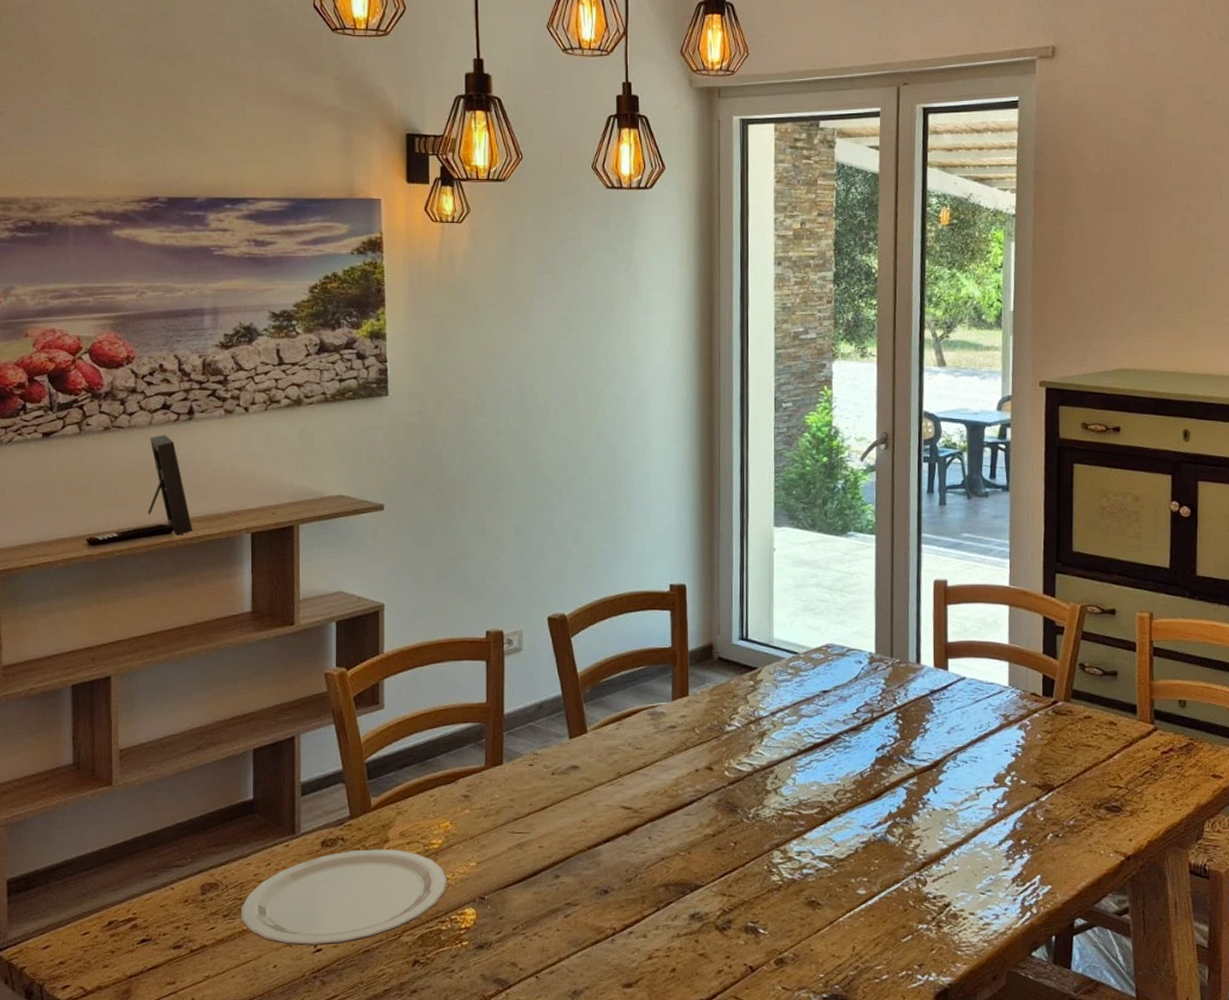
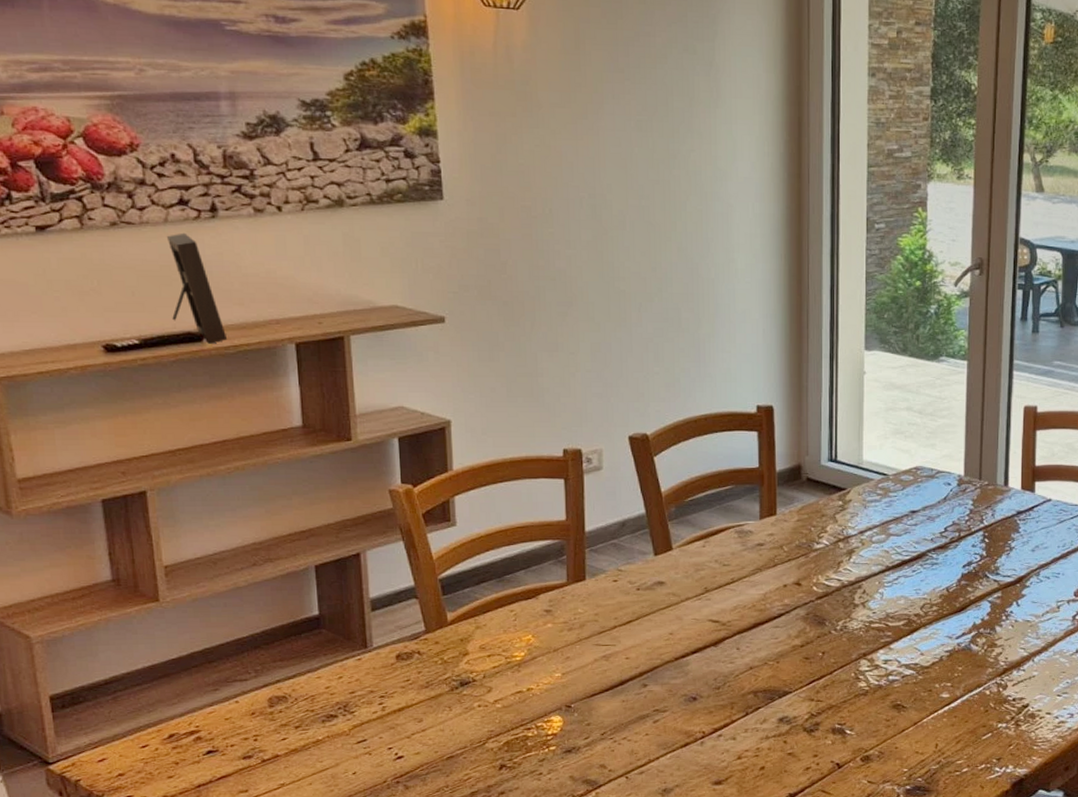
plate: present [240,849,448,946] -> none [313,661,533,754]

